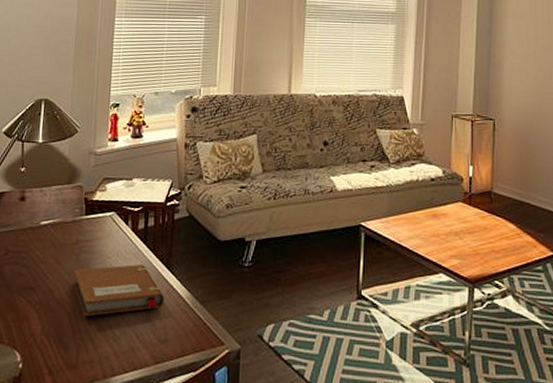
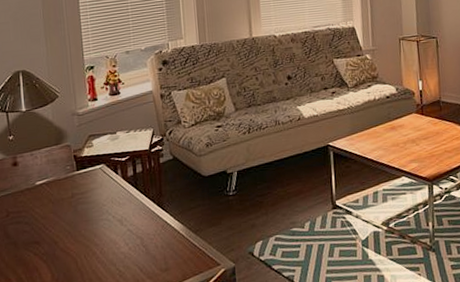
notebook: present [72,265,165,317] -> none [73,207,161,260]

